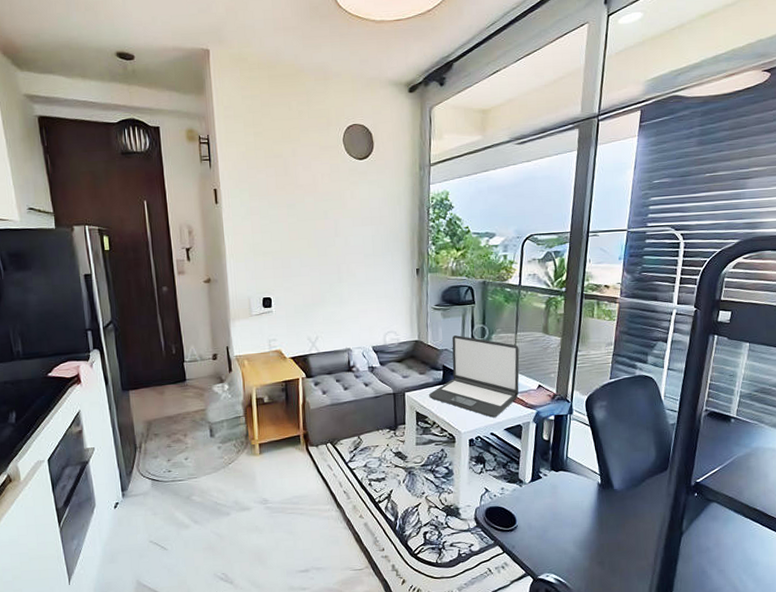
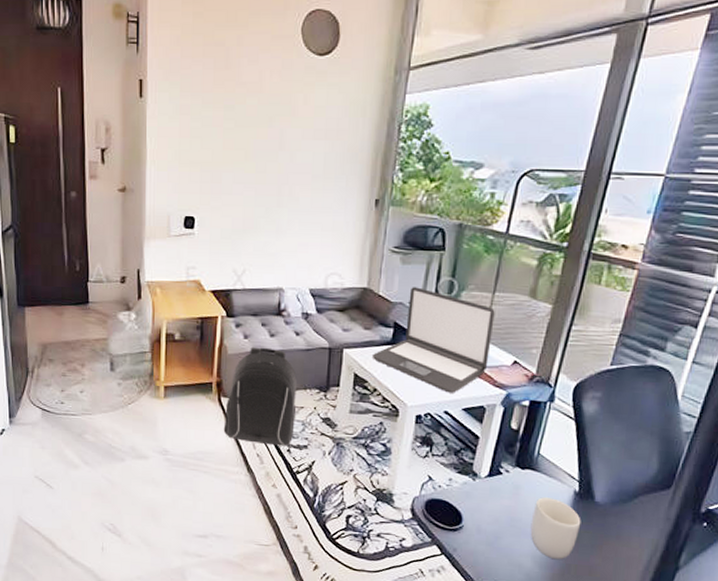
backpack: none [313,399,373,482] -> present [223,346,297,446]
cup: none [568,491,607,542] -> present [530,497,581,560]

